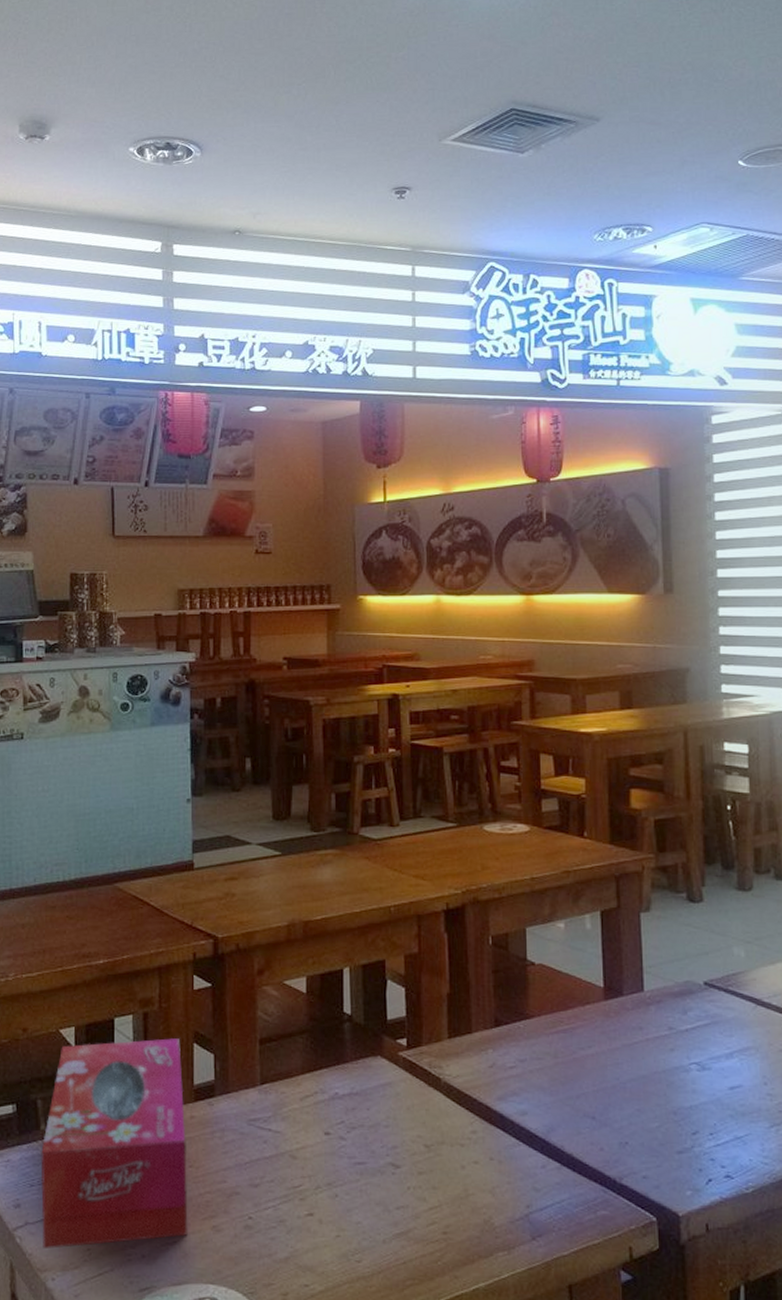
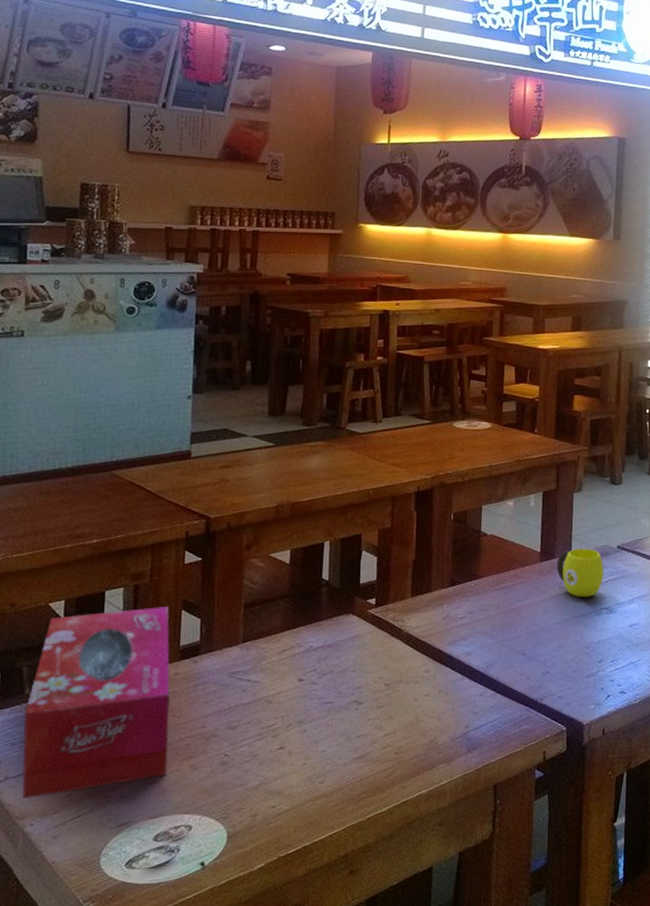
cup: none [626,984,689,1049] -> present [556,548,604,598]

